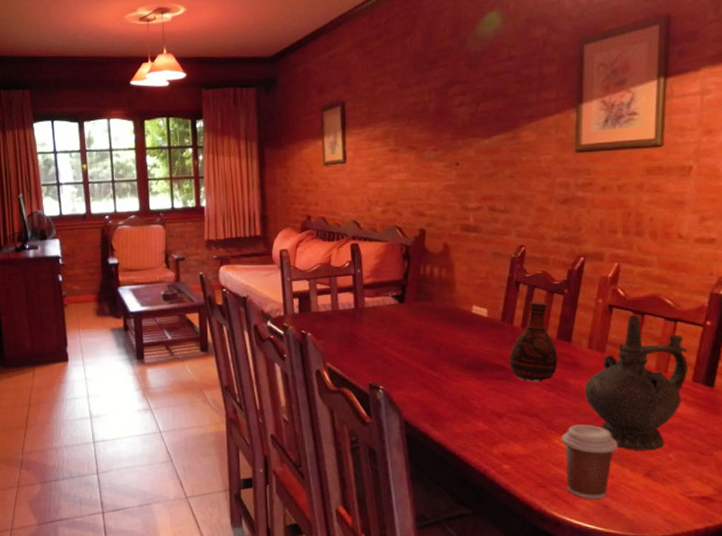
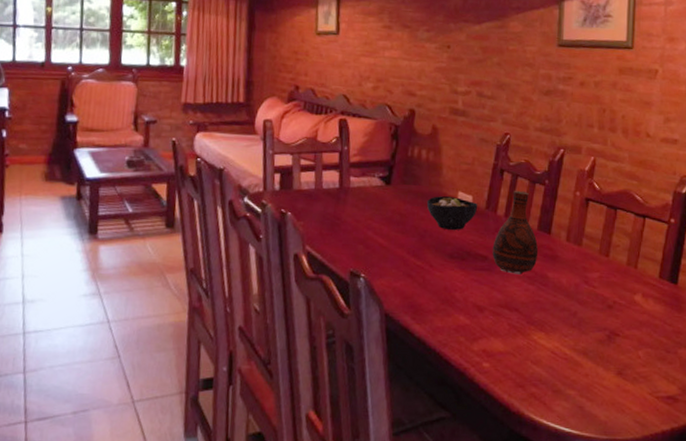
bowl: none [440,311,494,342] -> present [426,196,478,230]
coffee cup: present [561,424,617,500] -> none [539,320,592,401]
ceremonial vessel: present [584,316,688,451] -> none [562,210,655,349]

